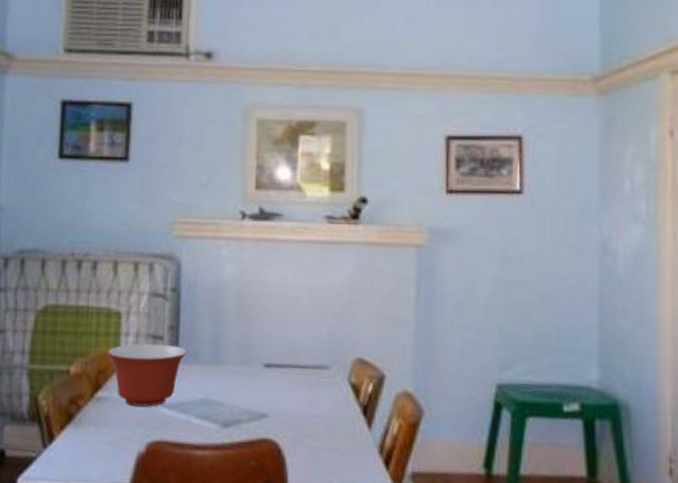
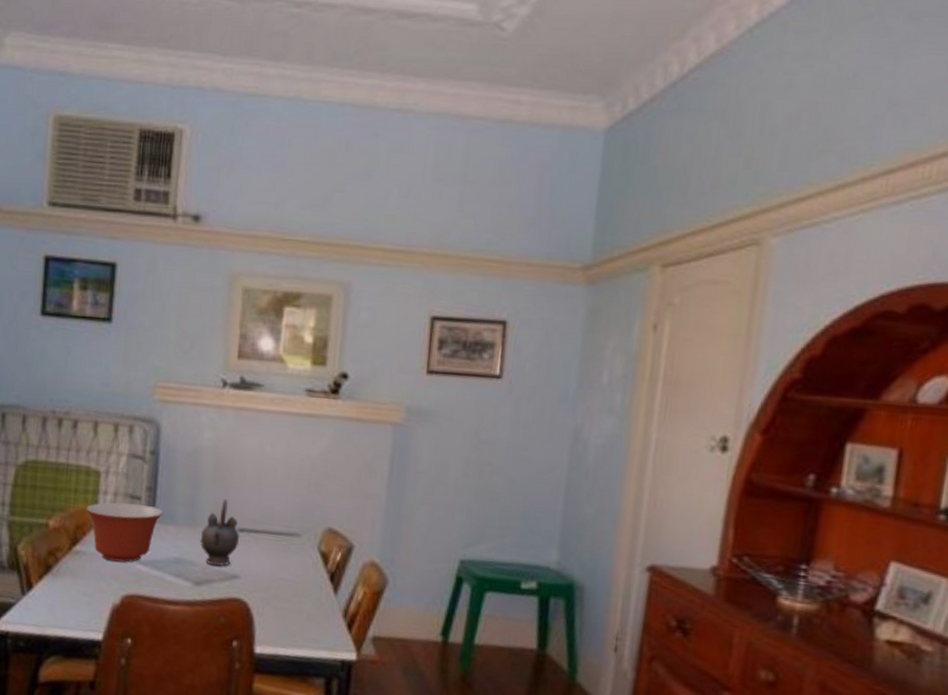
teapot: none [225,333,267,405] -> present [199,498,240,566]

